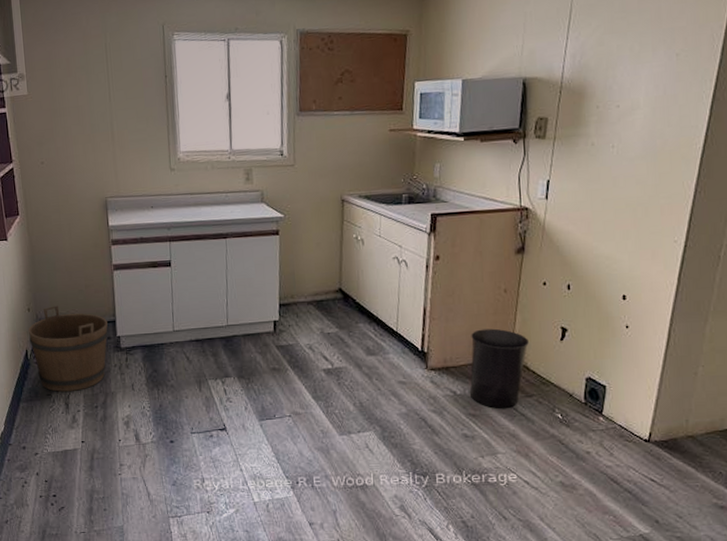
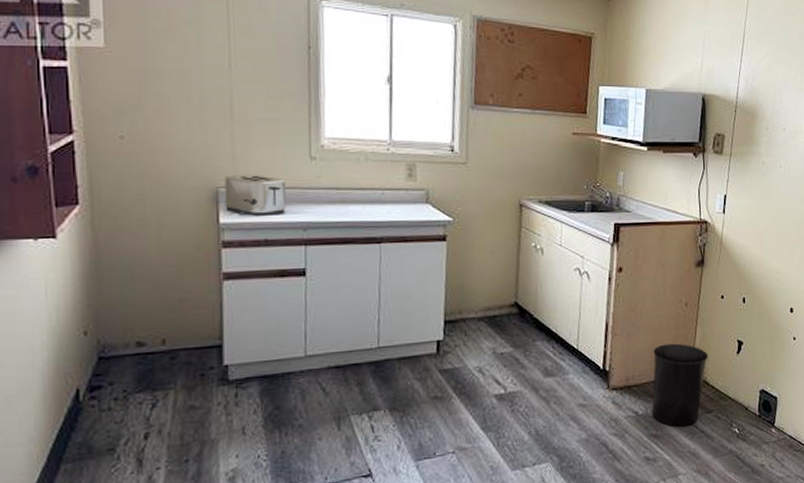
bucket: present [28,305,108,392] -> none [83,327,211,444]
toaster: none [110,185,155,220] -> present [224,173,286,217]

